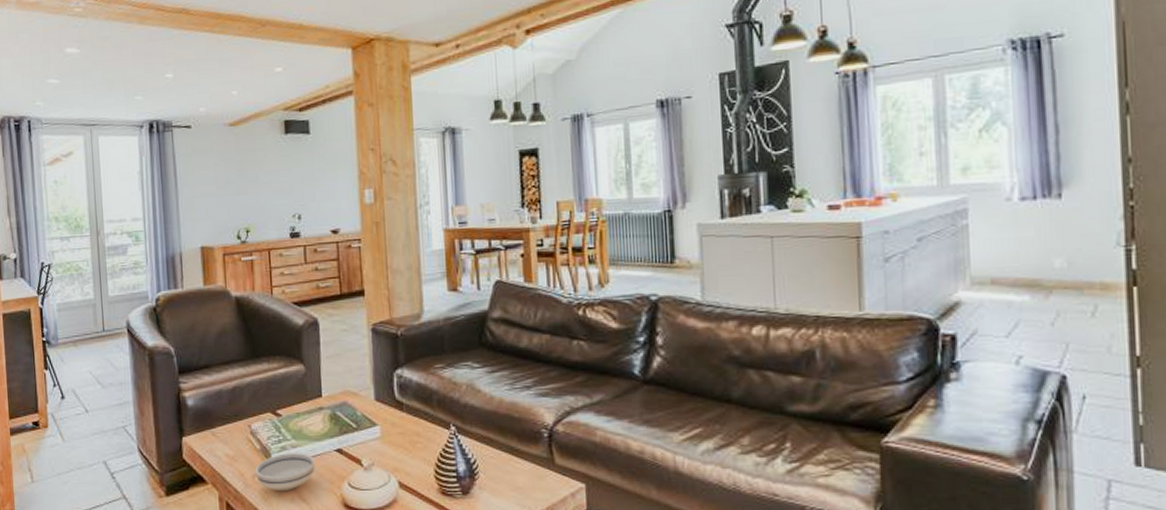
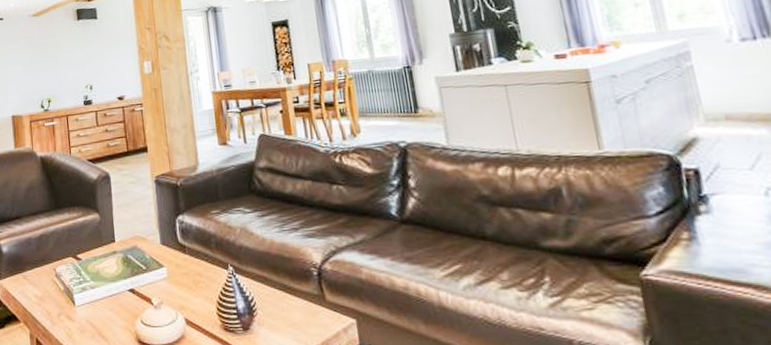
bowl: present [256,453,315,492] -> none [60,293,112,329]

